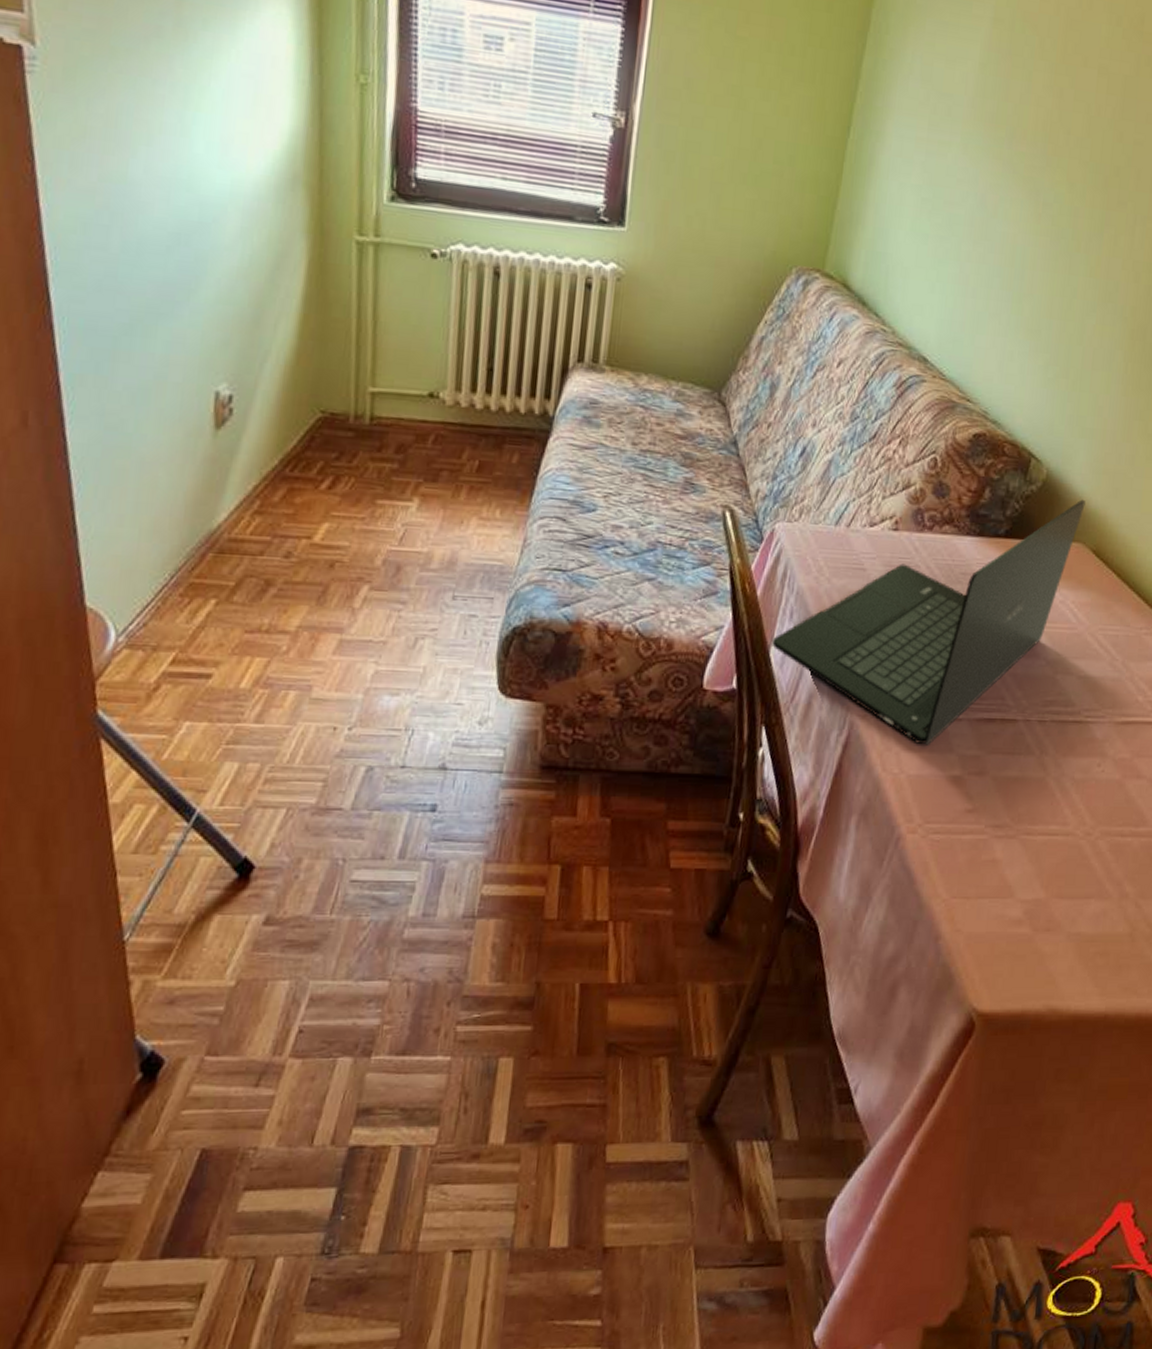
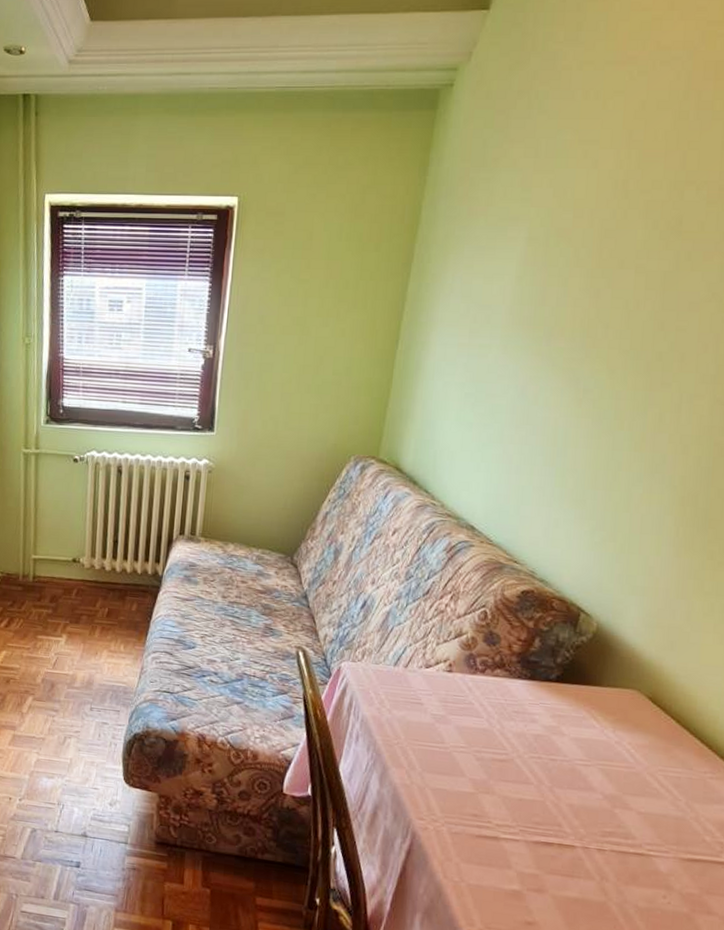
laptop: present [772,499,1086,745] -> none [341,650,639,860]

